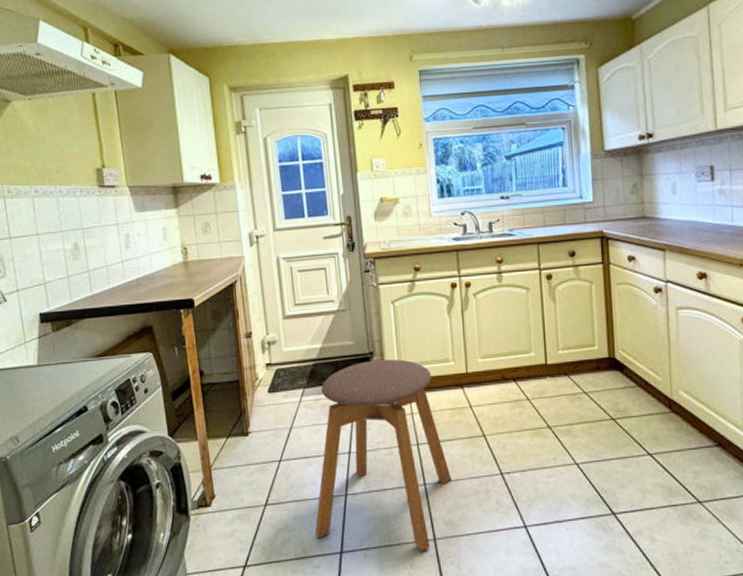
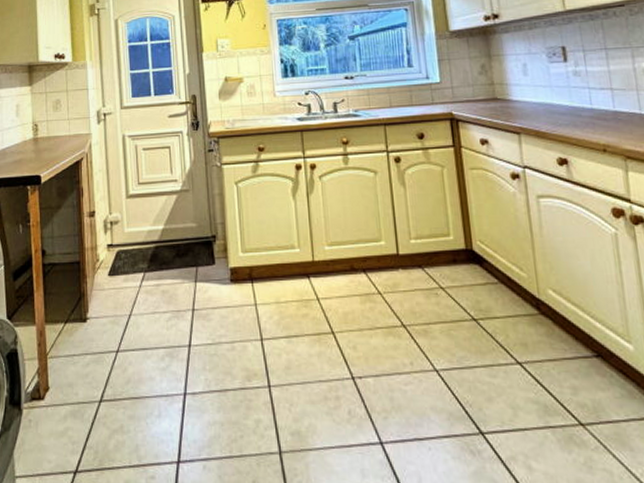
stool: present [314,359,451,551] -> none [150,243,298,466]

